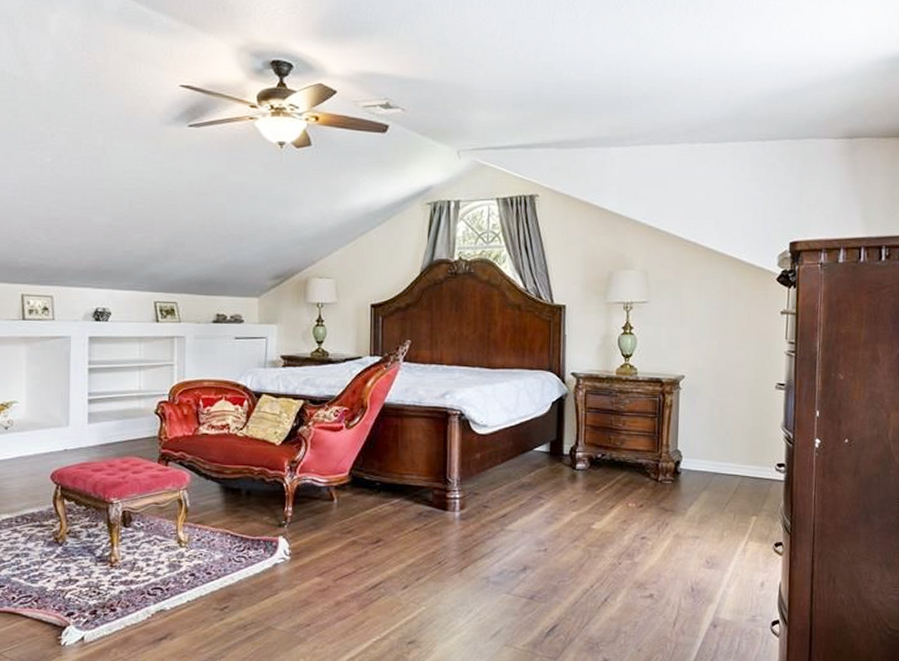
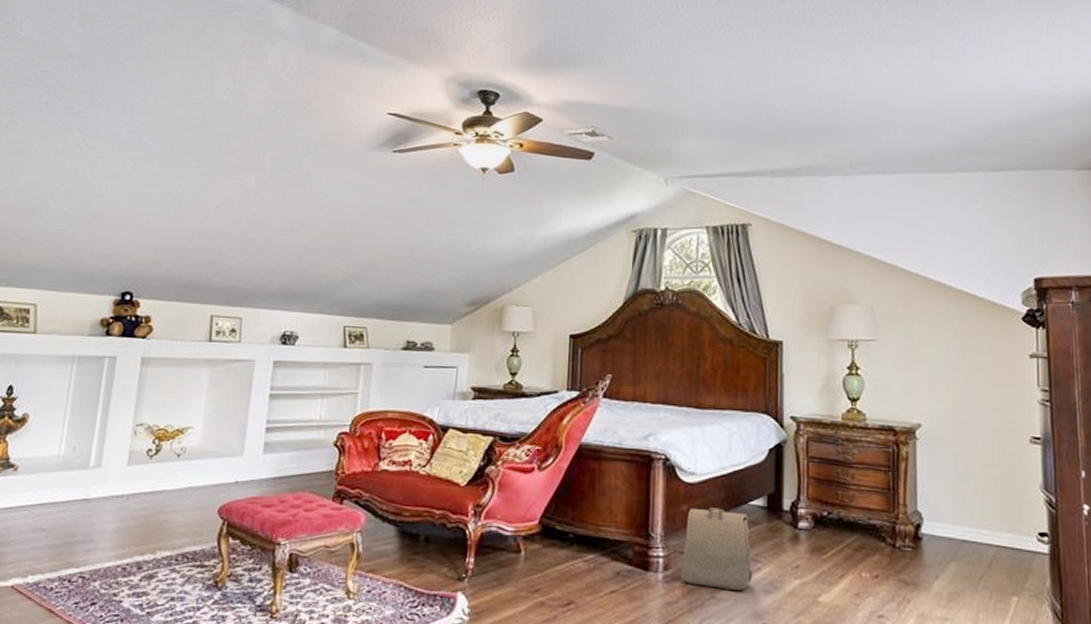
backpack: none [474,454,536,524] -> present [680,507,752,592]

